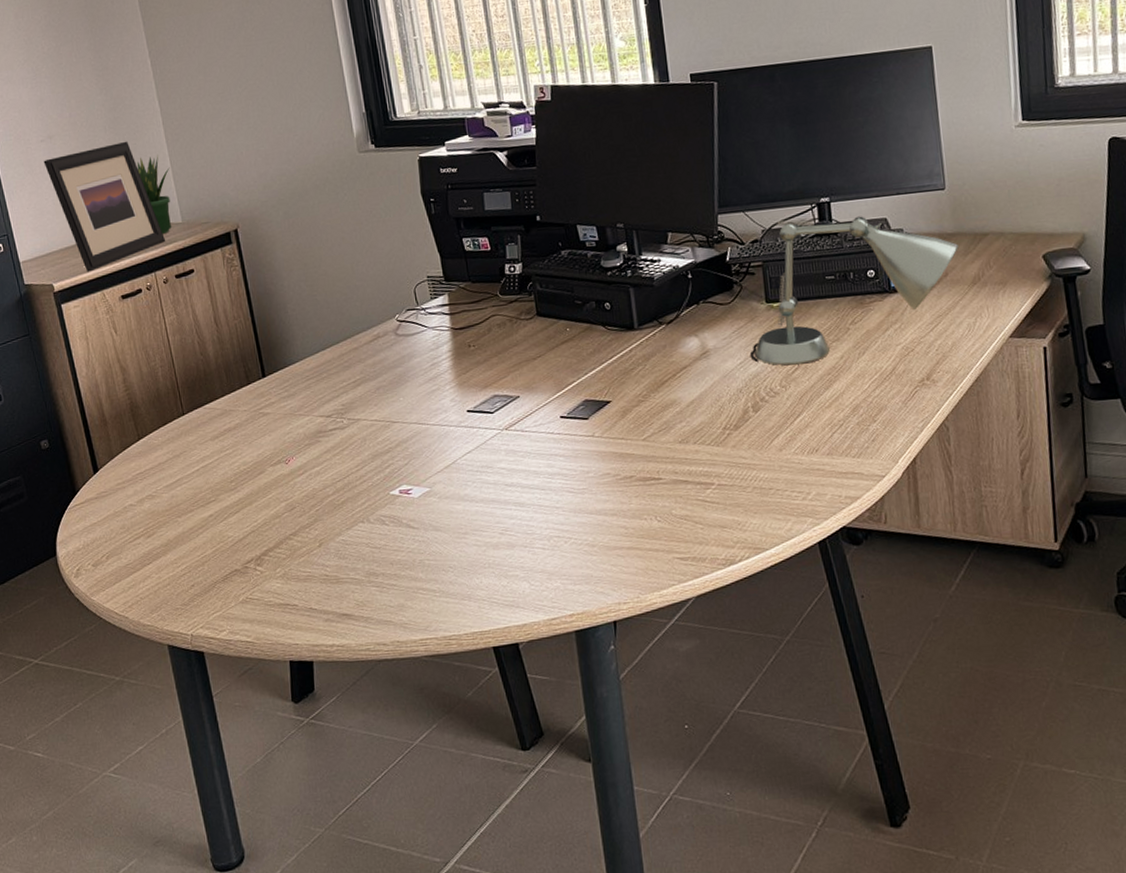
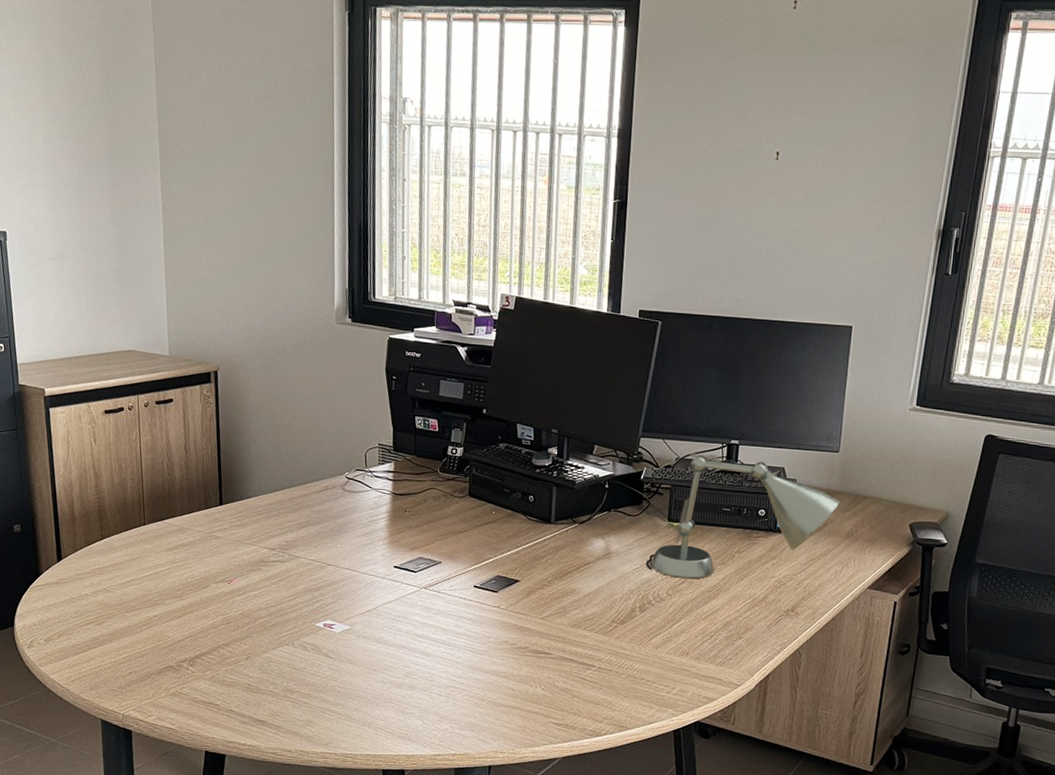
picture frame: present [43,141,166,272] -> none [51,273,152,384]
planter: present [137,155,172,234] -> none [135,290,165,363]

